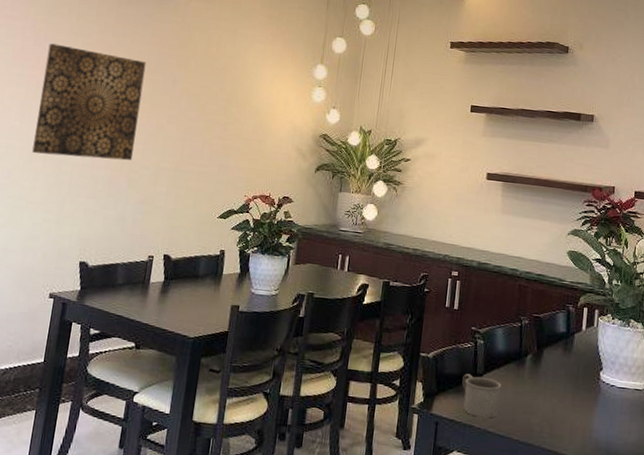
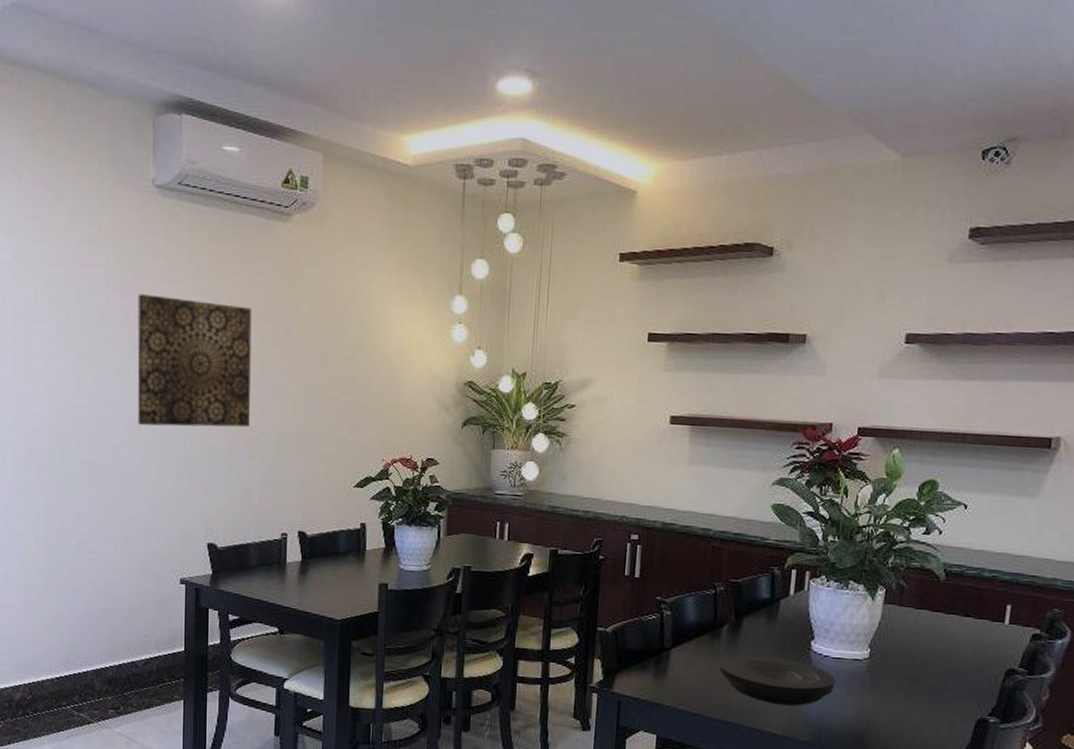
mug: present [462,373,501,418] -> none [647,648,693,695]
plate: none [523,382,620,431] -> present [719,655,835,706]

